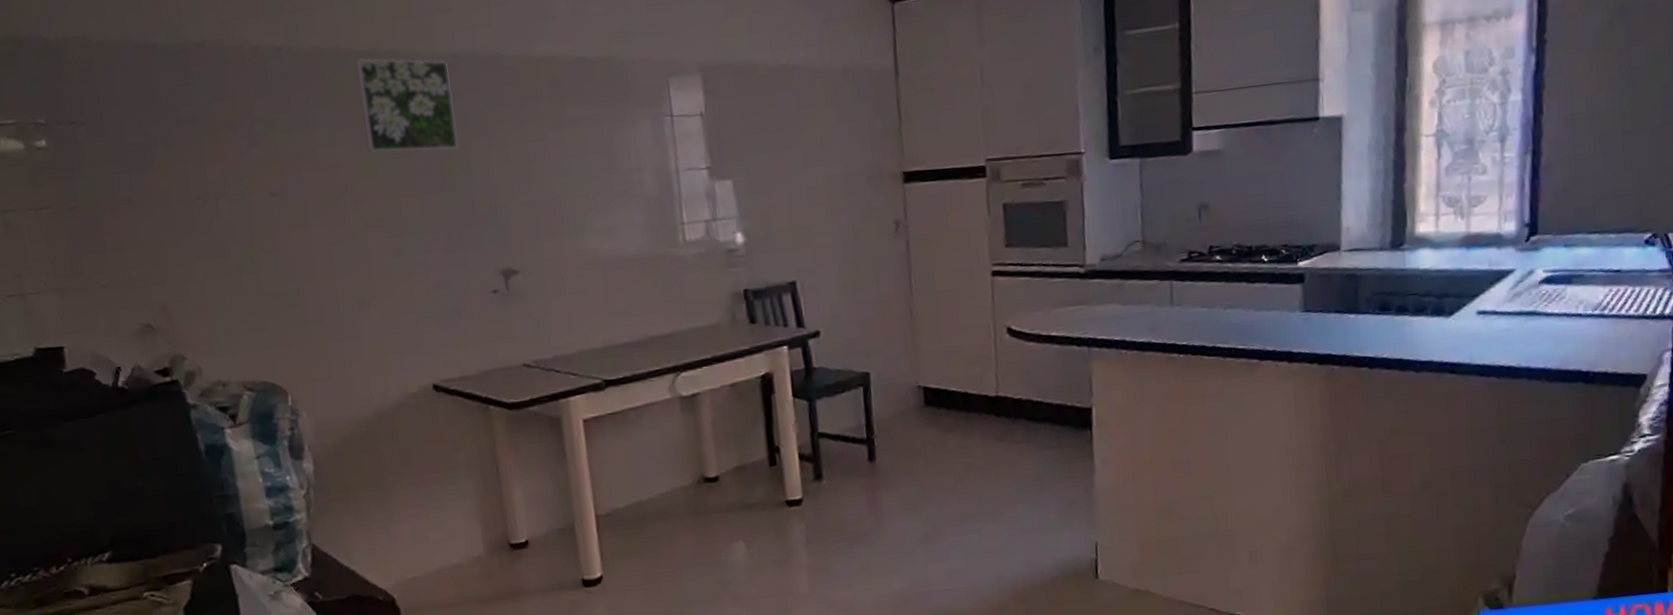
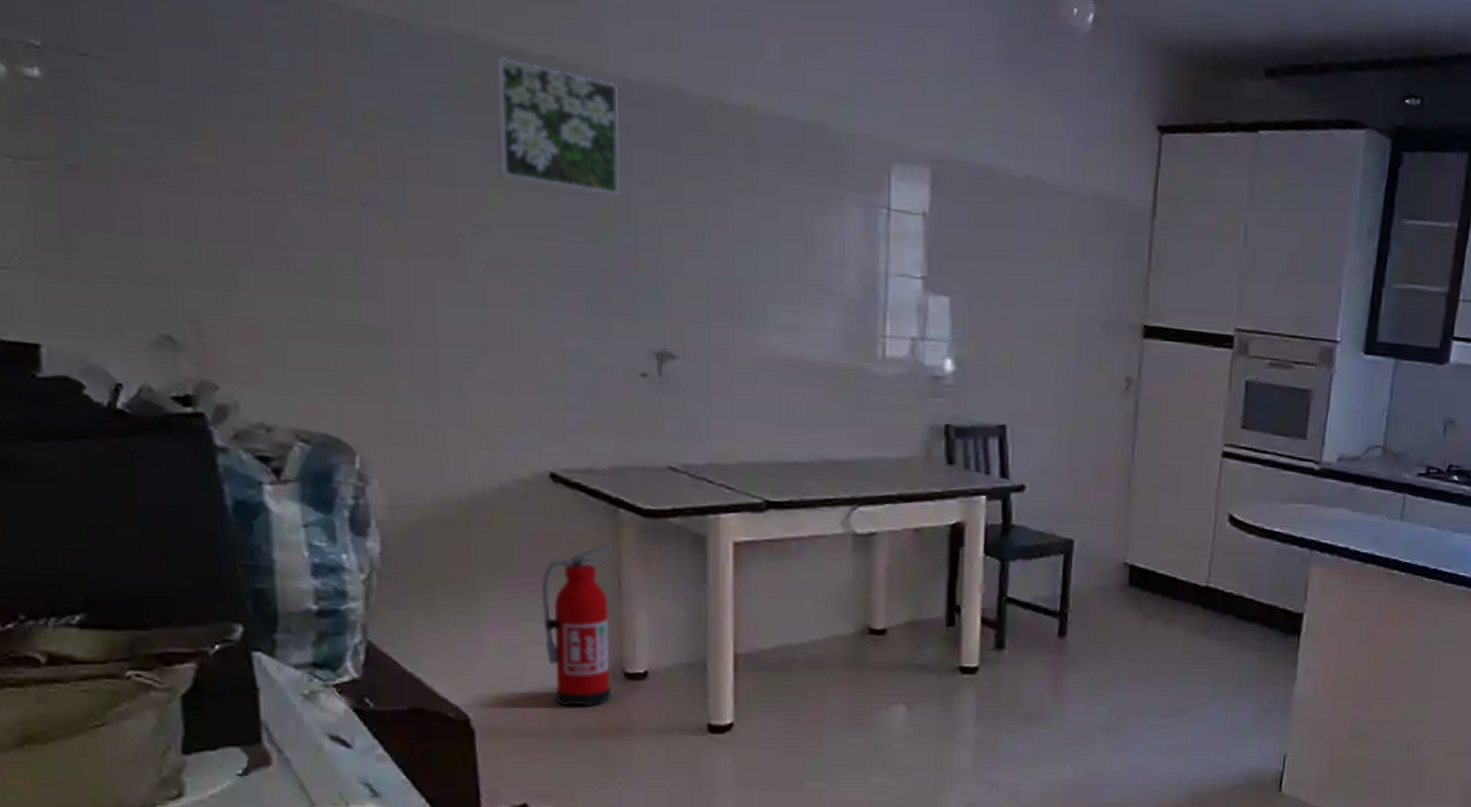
fire extinguisher: none [437,436,503,579] -> present [541,543,612,707]

